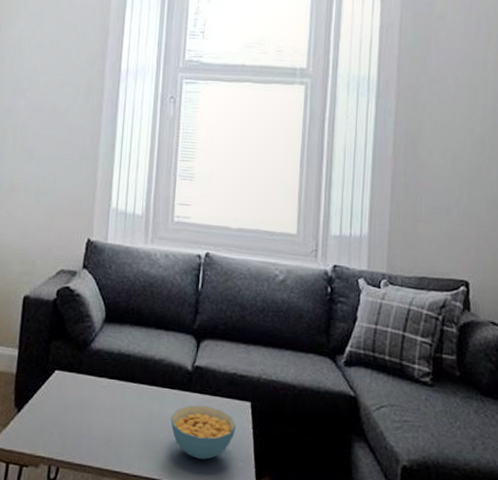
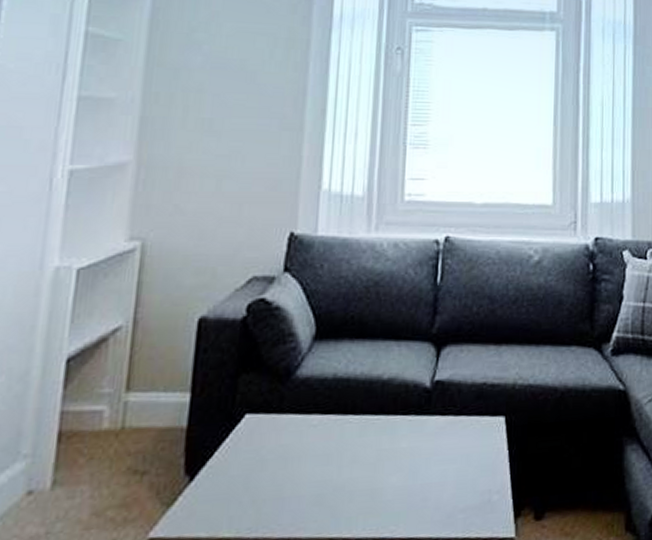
cereal bowl: present [171,405,237,460] -> none [405,429,488,501]

